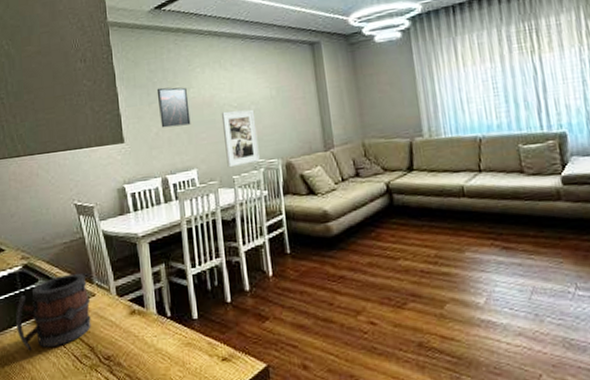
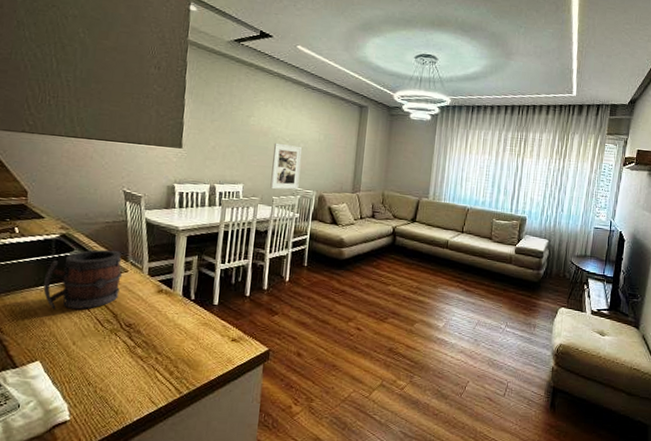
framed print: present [156,87,191,128] -> none [219,109,248,147]

